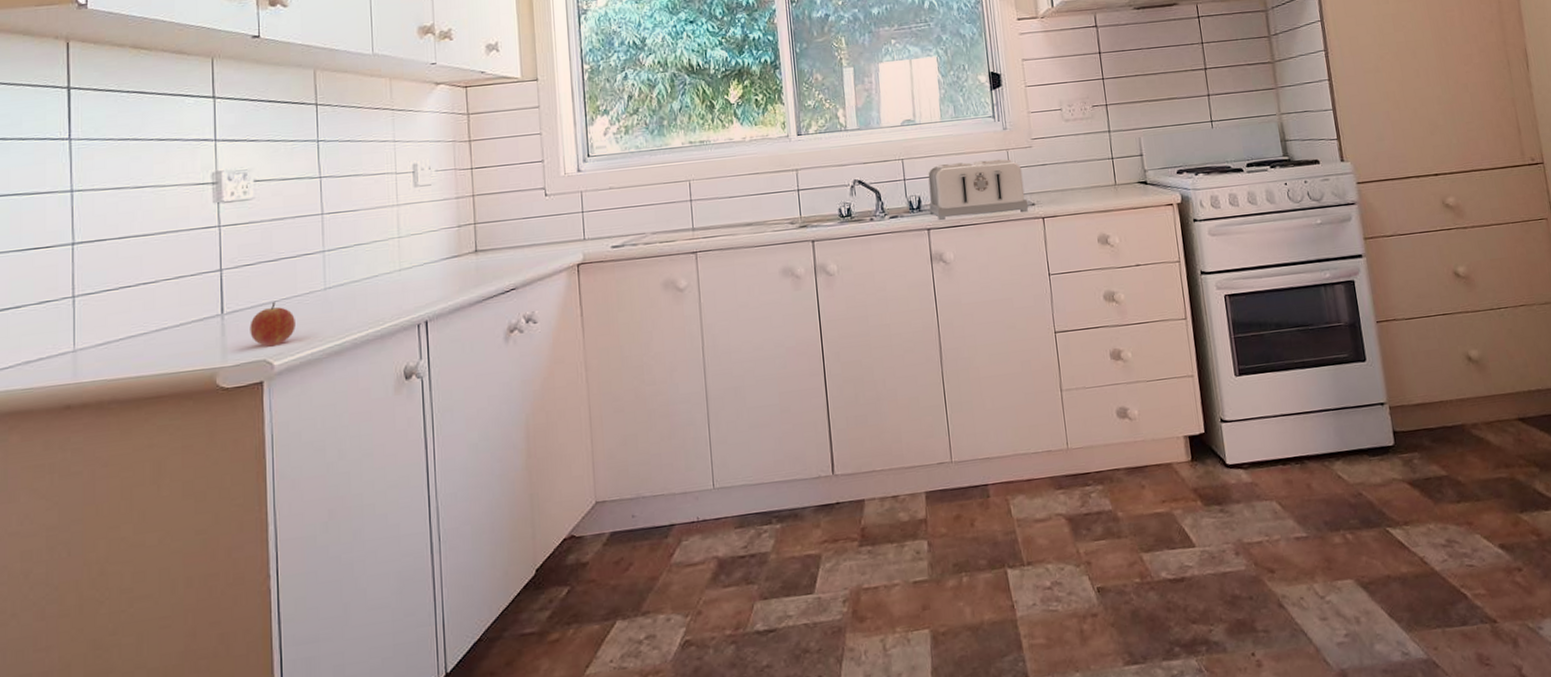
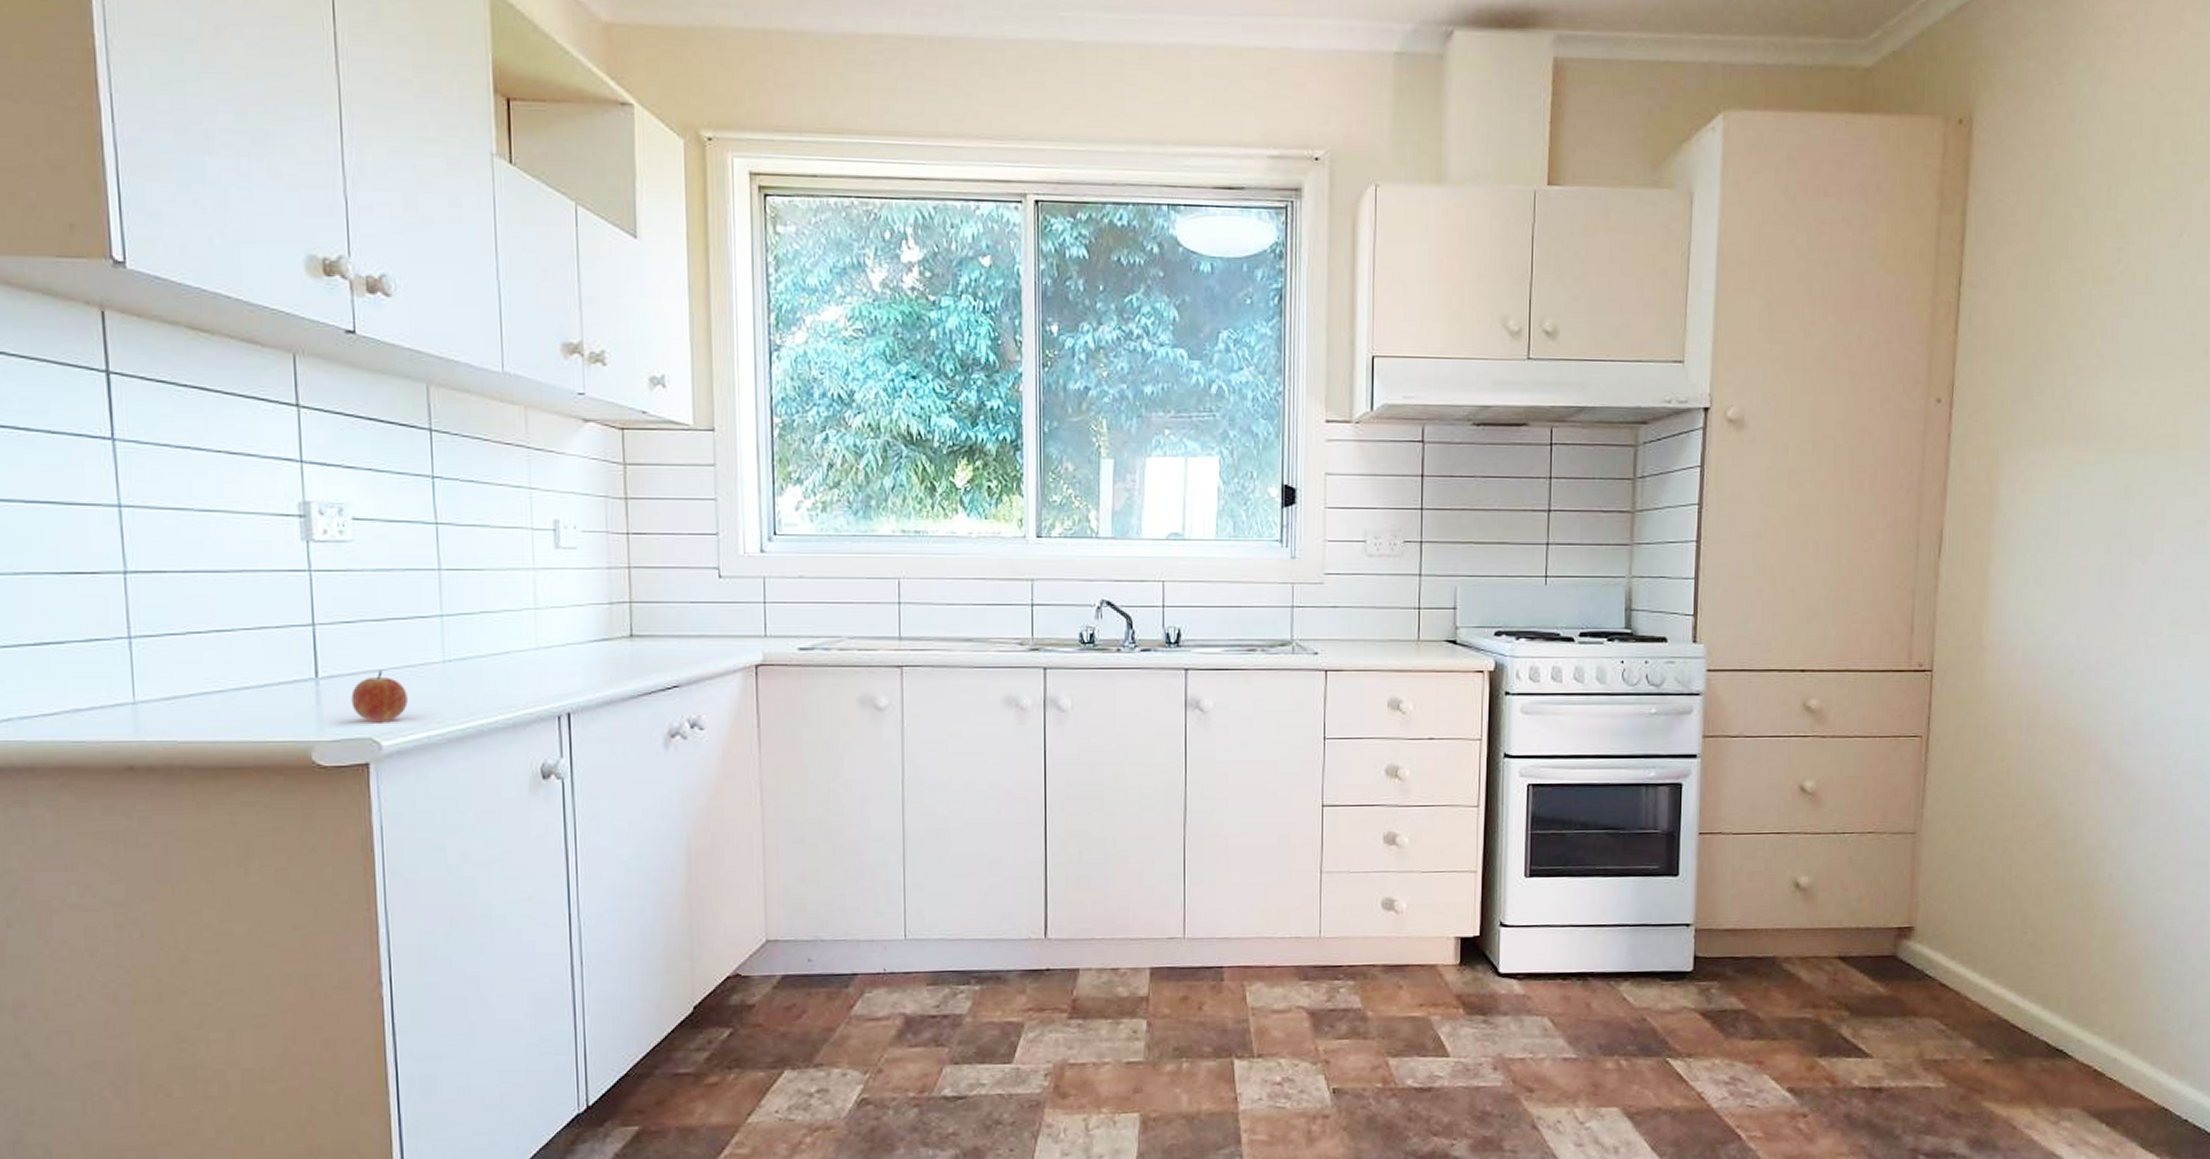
toaster: present [928,158,1028,221] -> none [1189,592,1309,662]

